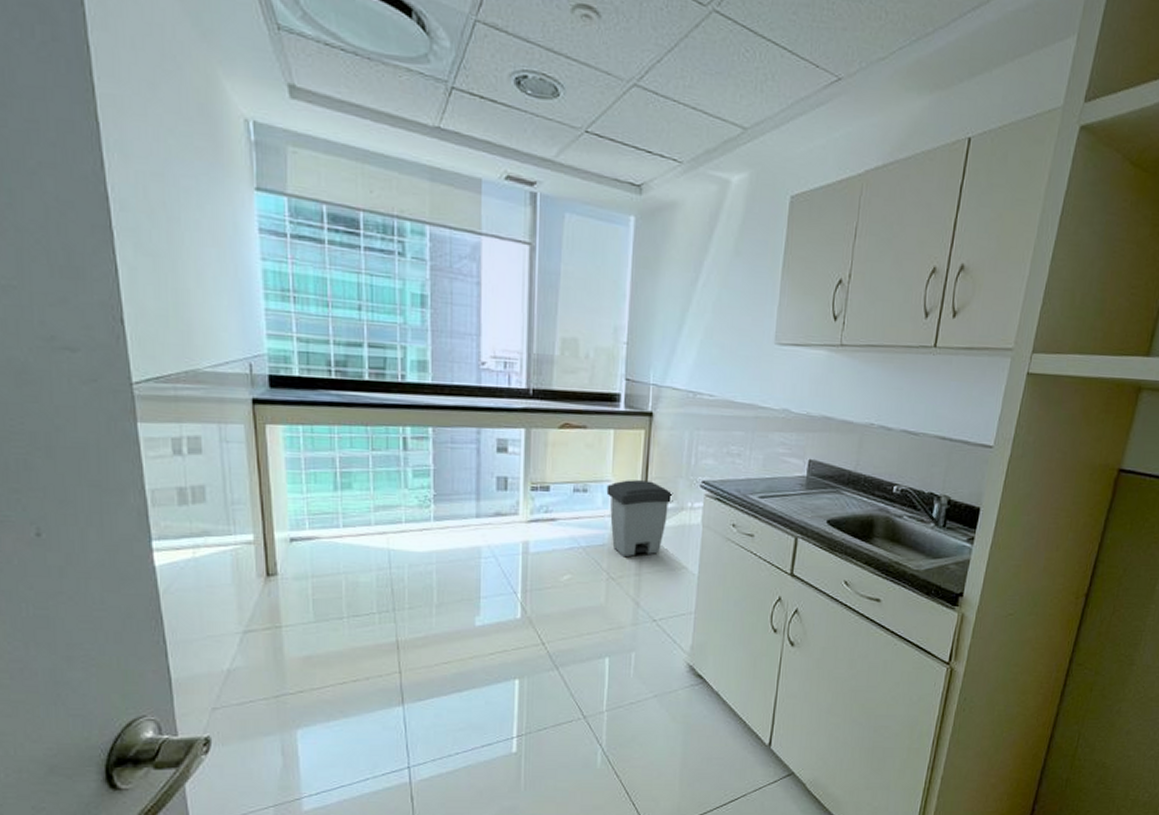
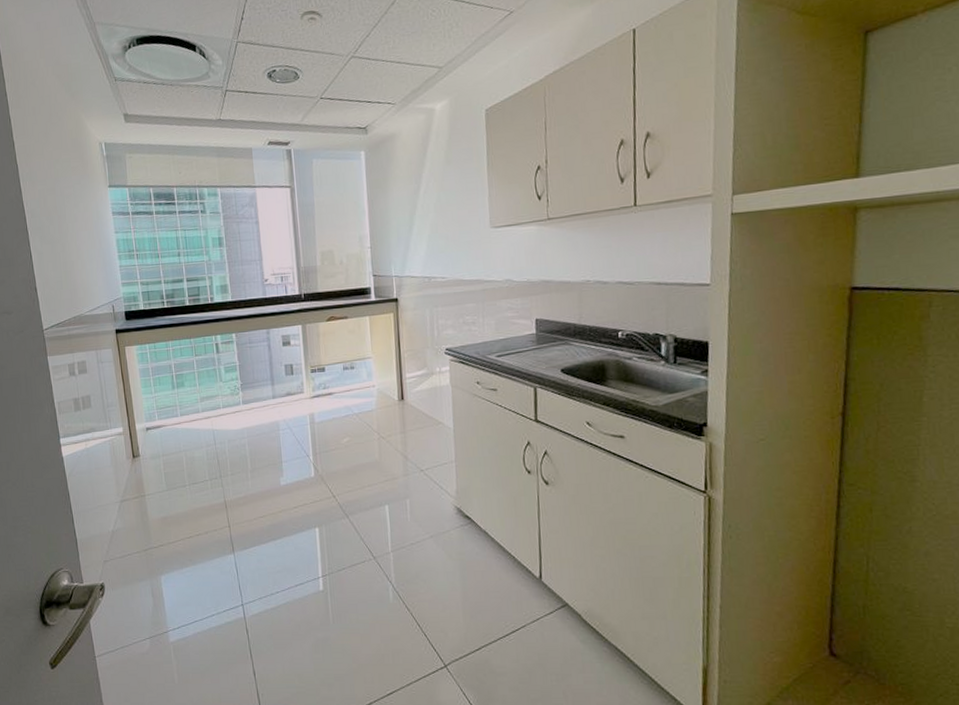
trash can: present [606,480,673,556] -> none [369,354,424,418]

